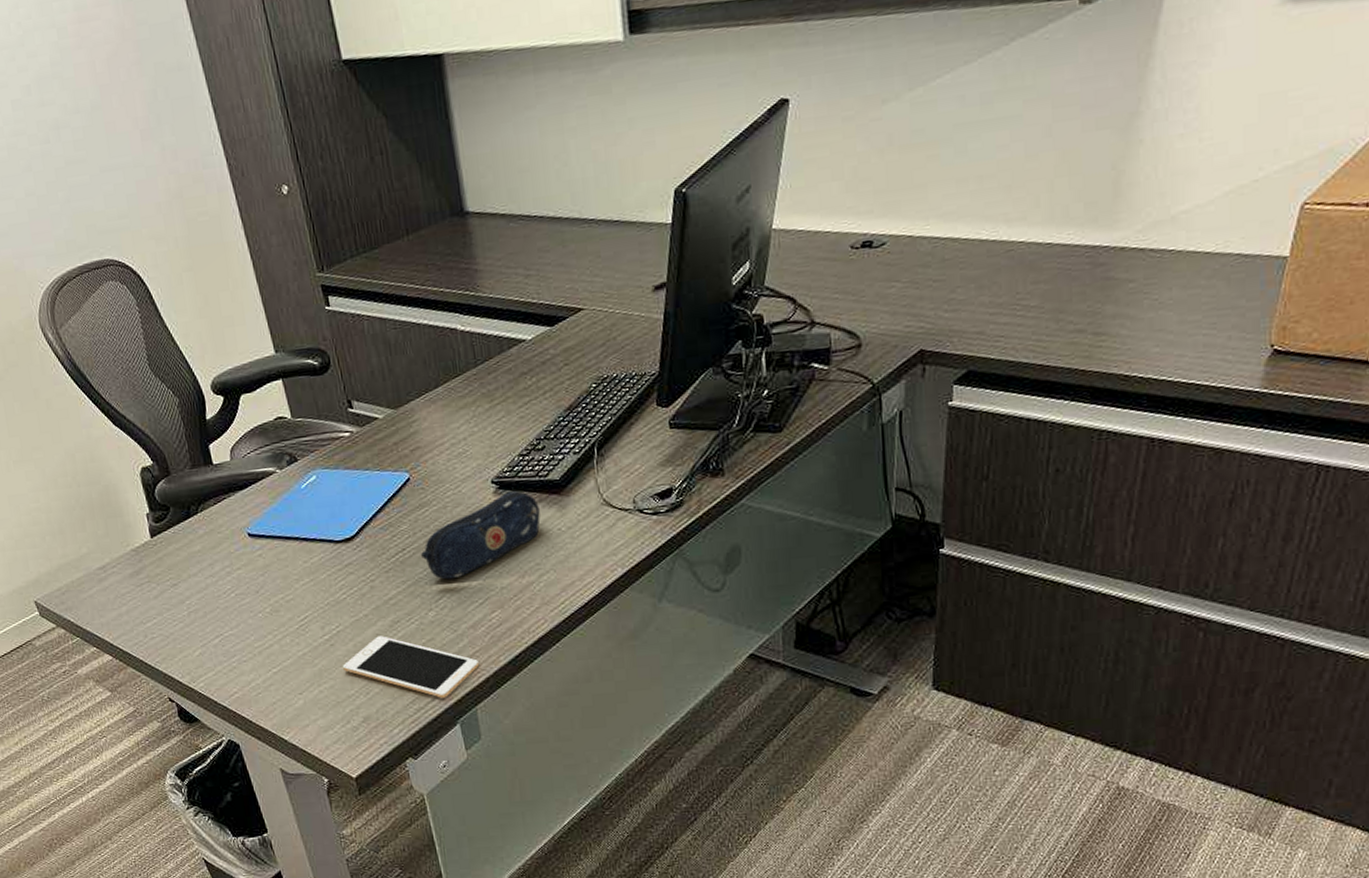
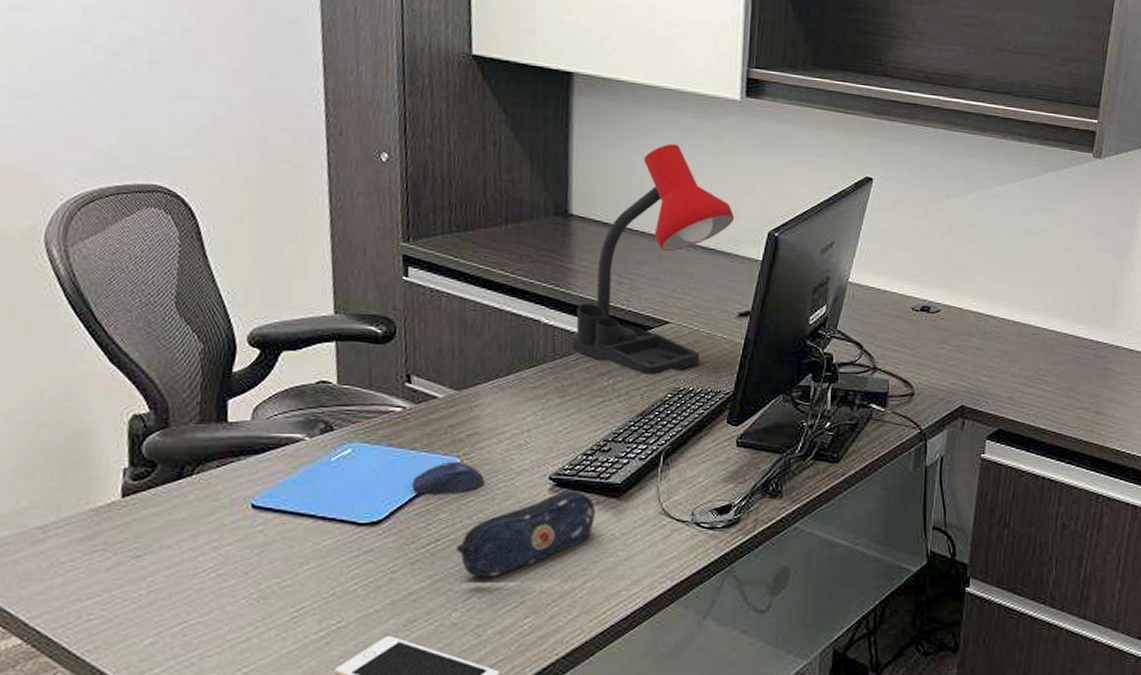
computer mouse: none [372,475,434,510] -> present [411,461,484,494]
desk lamp: none [489,109,636,368] -> present [571,143,735,375]

